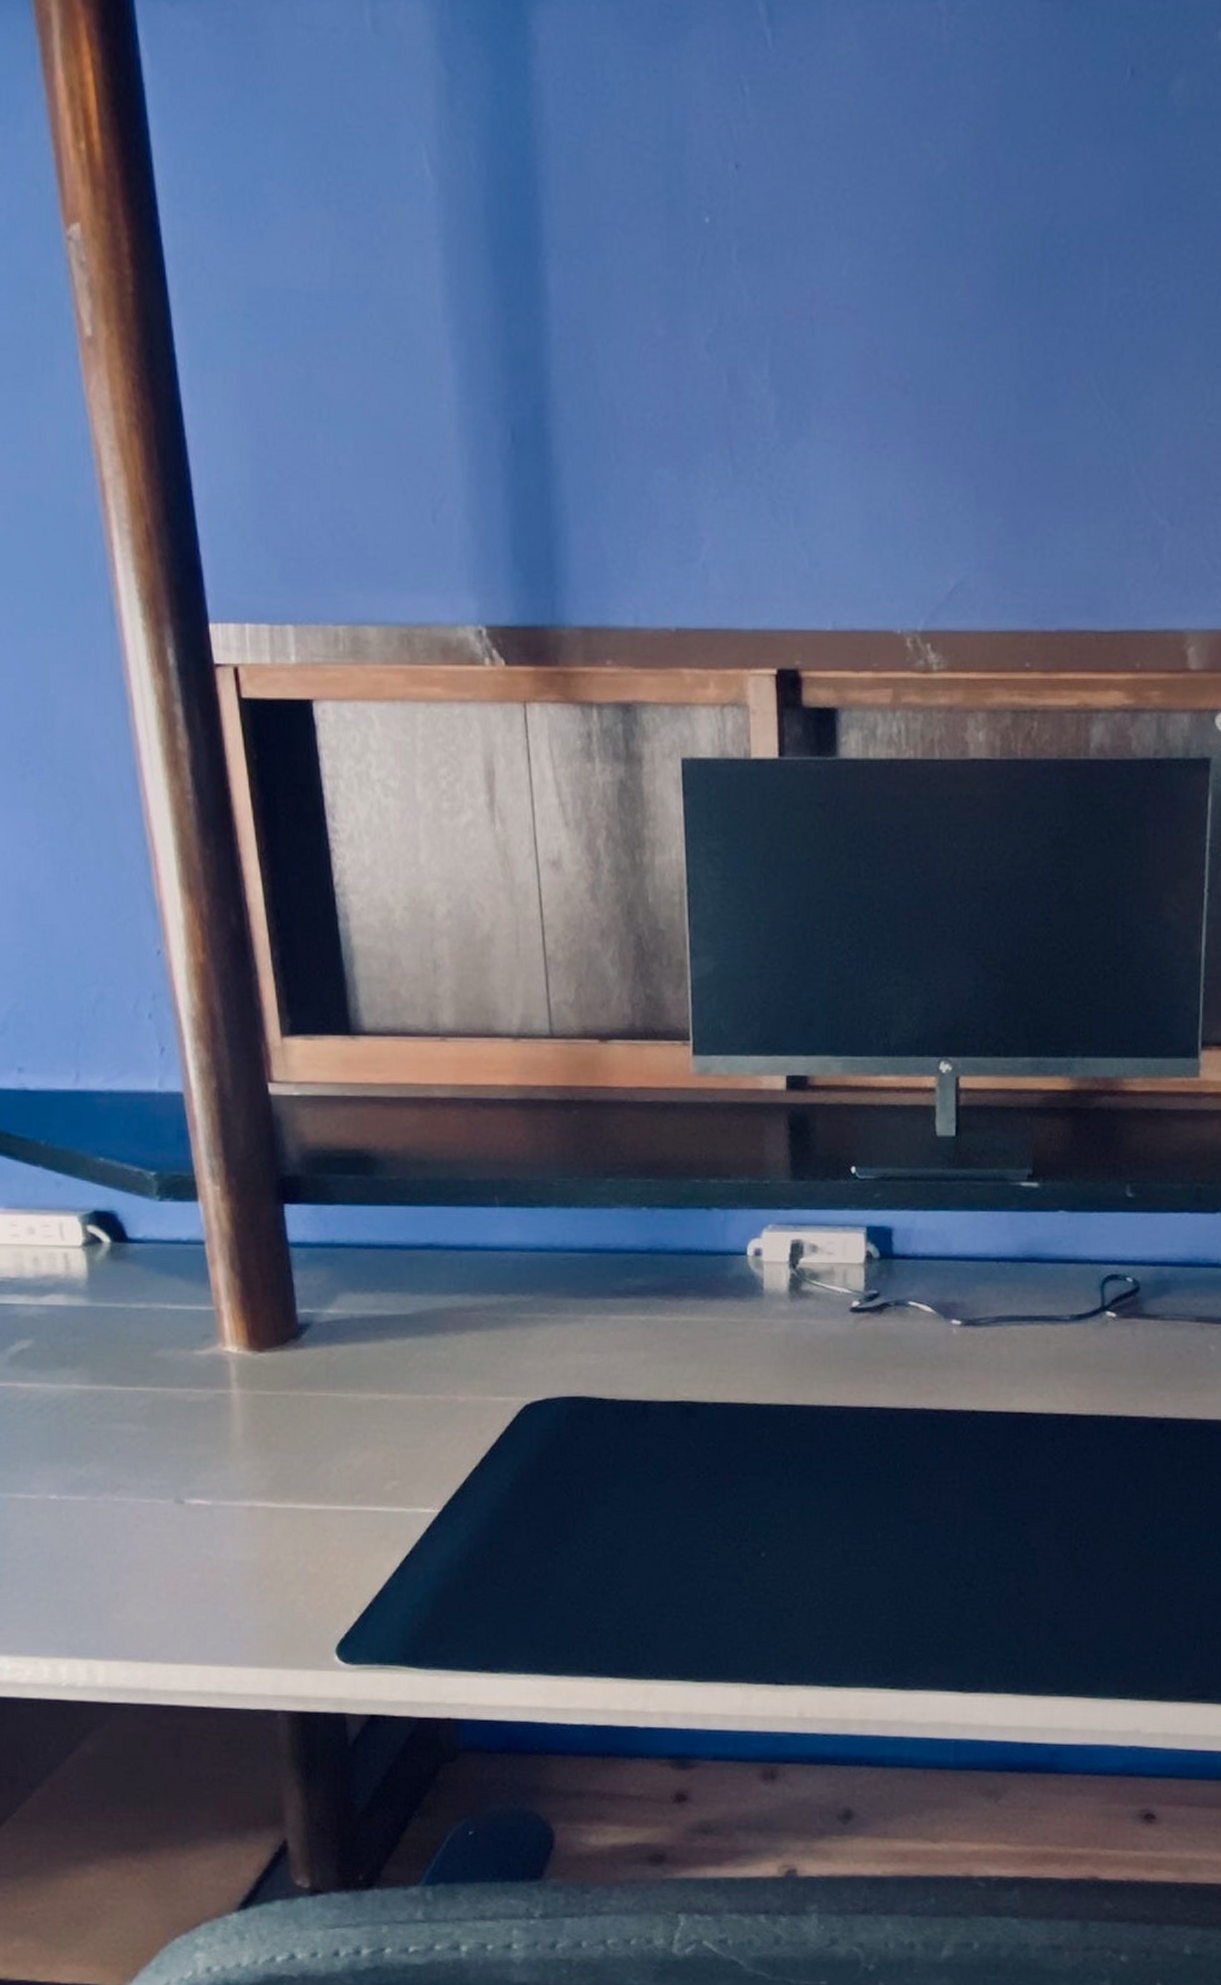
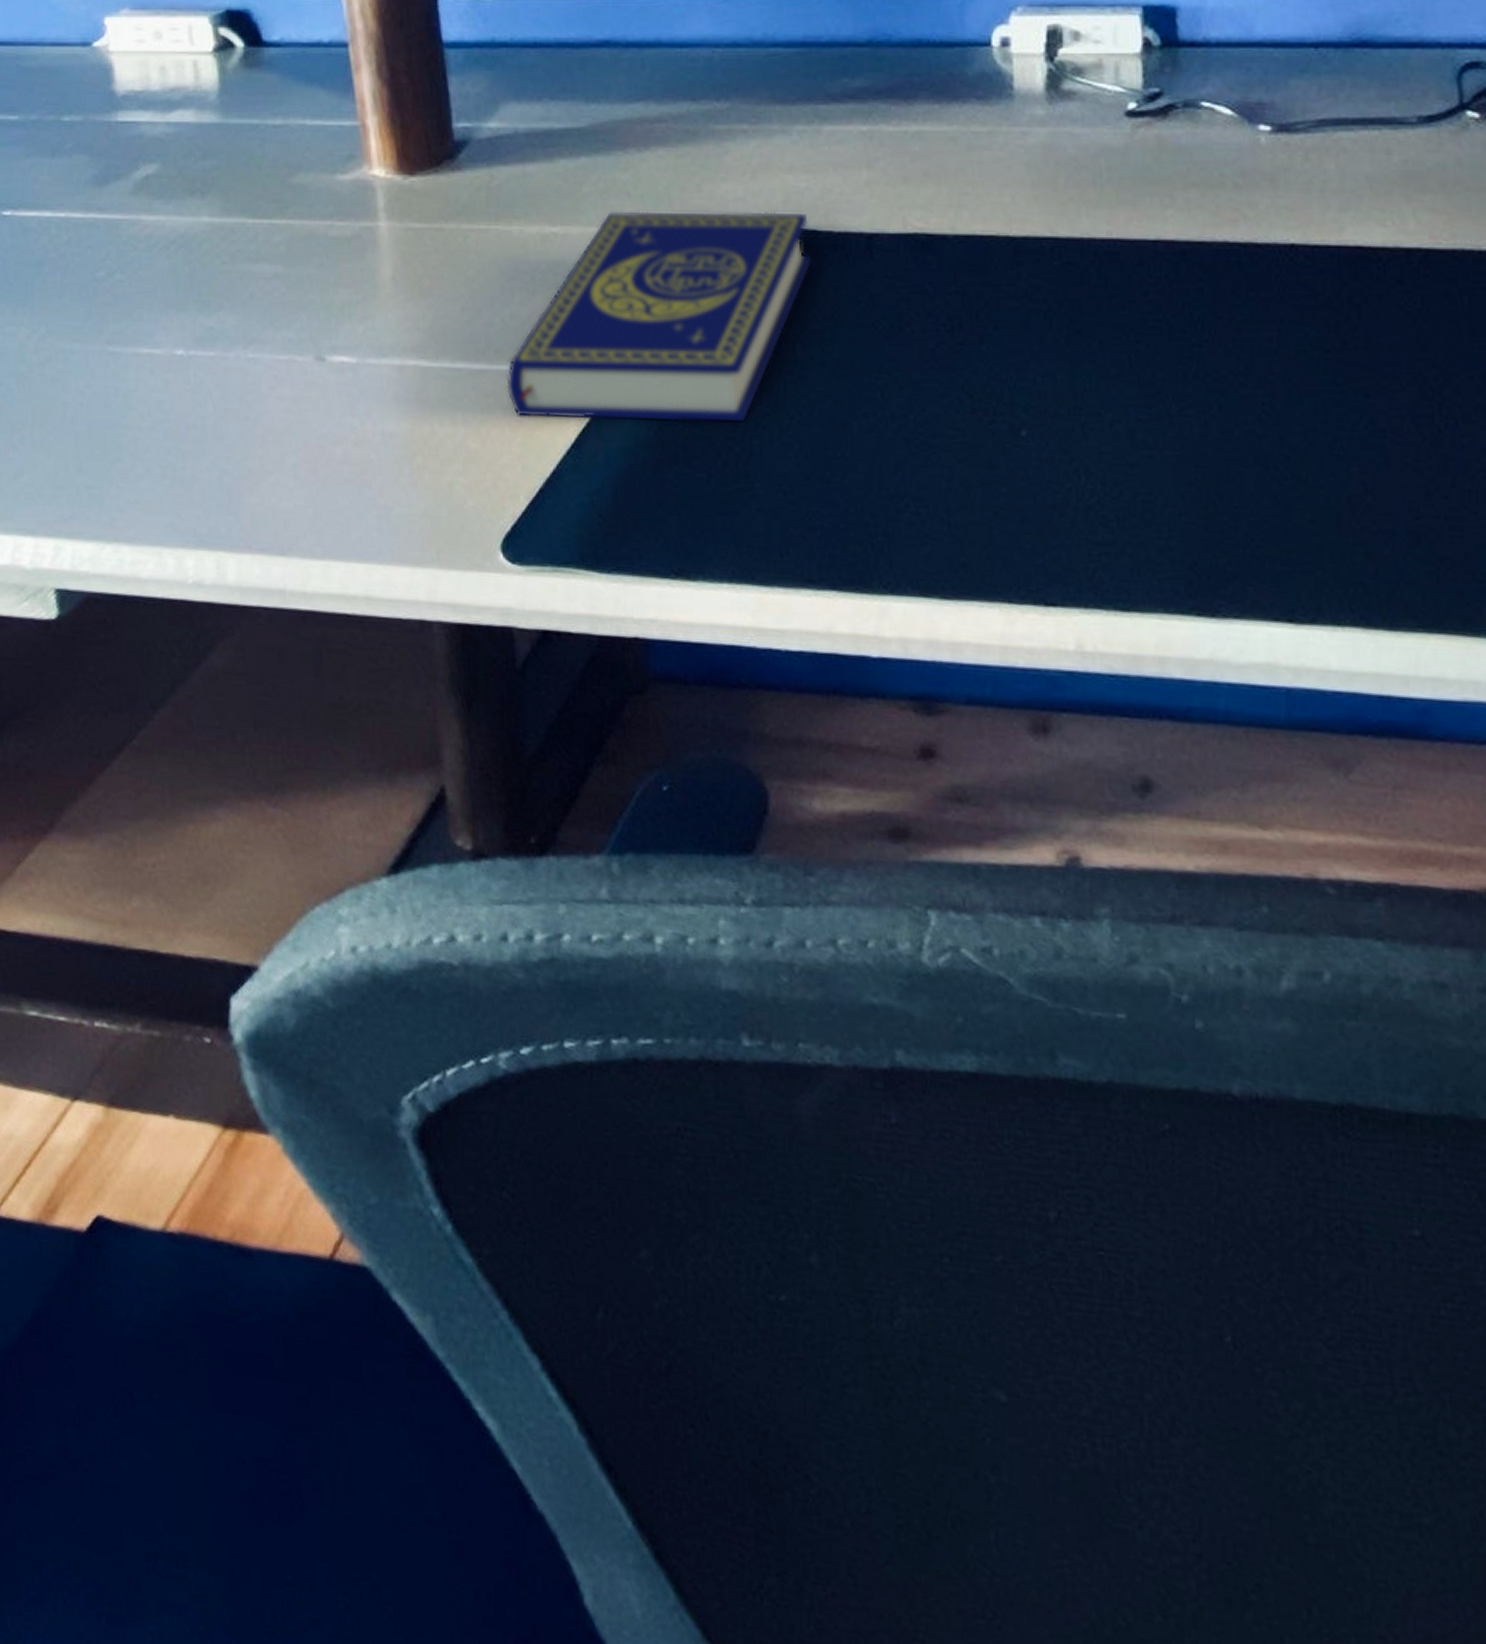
book: none [342,1382,598,1549] -> present [506,211,812,423]

